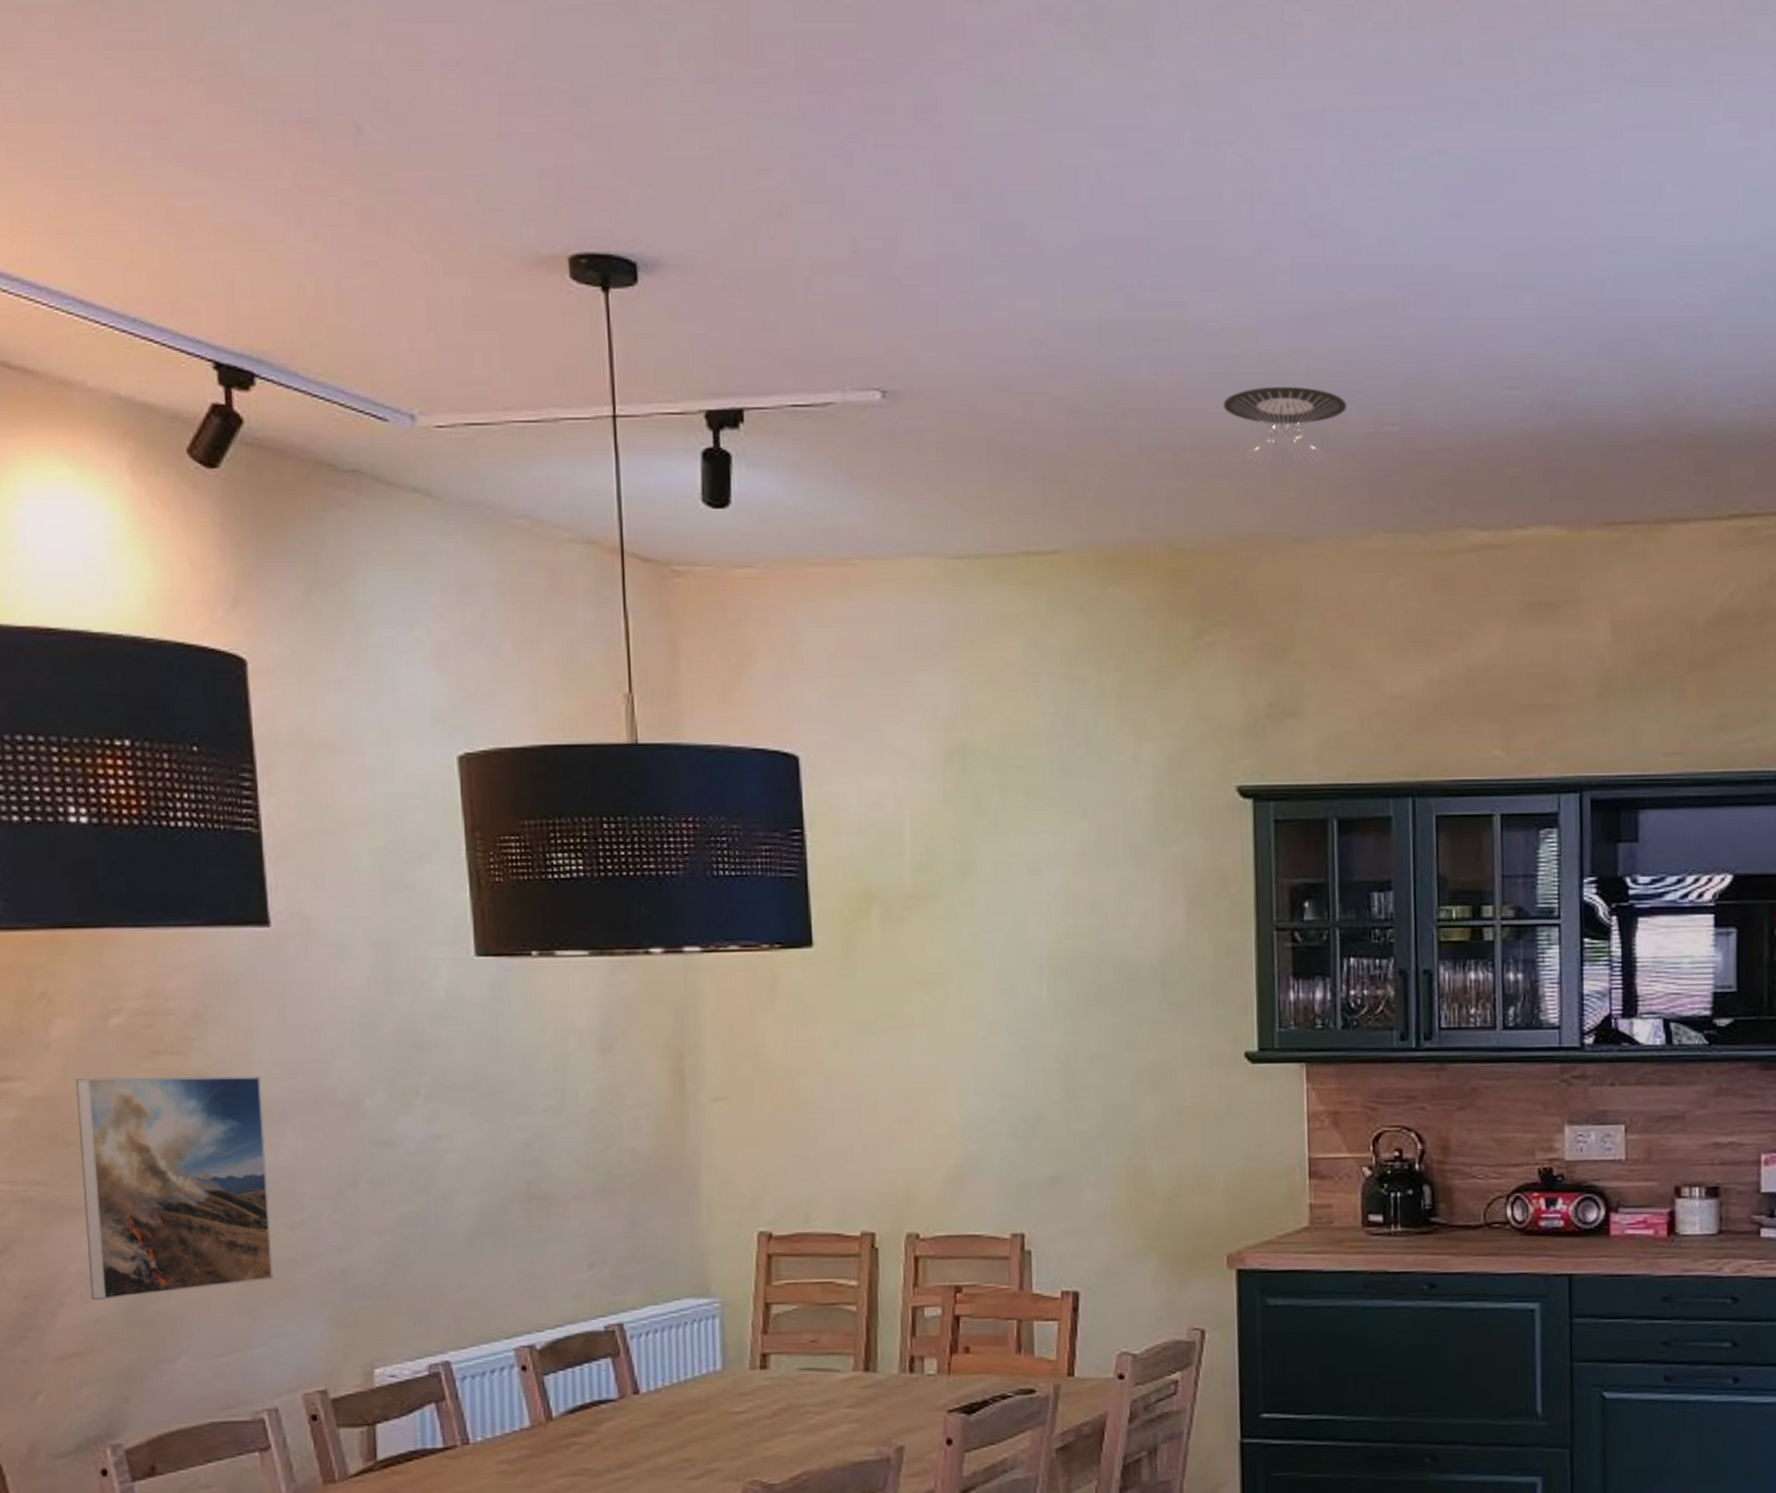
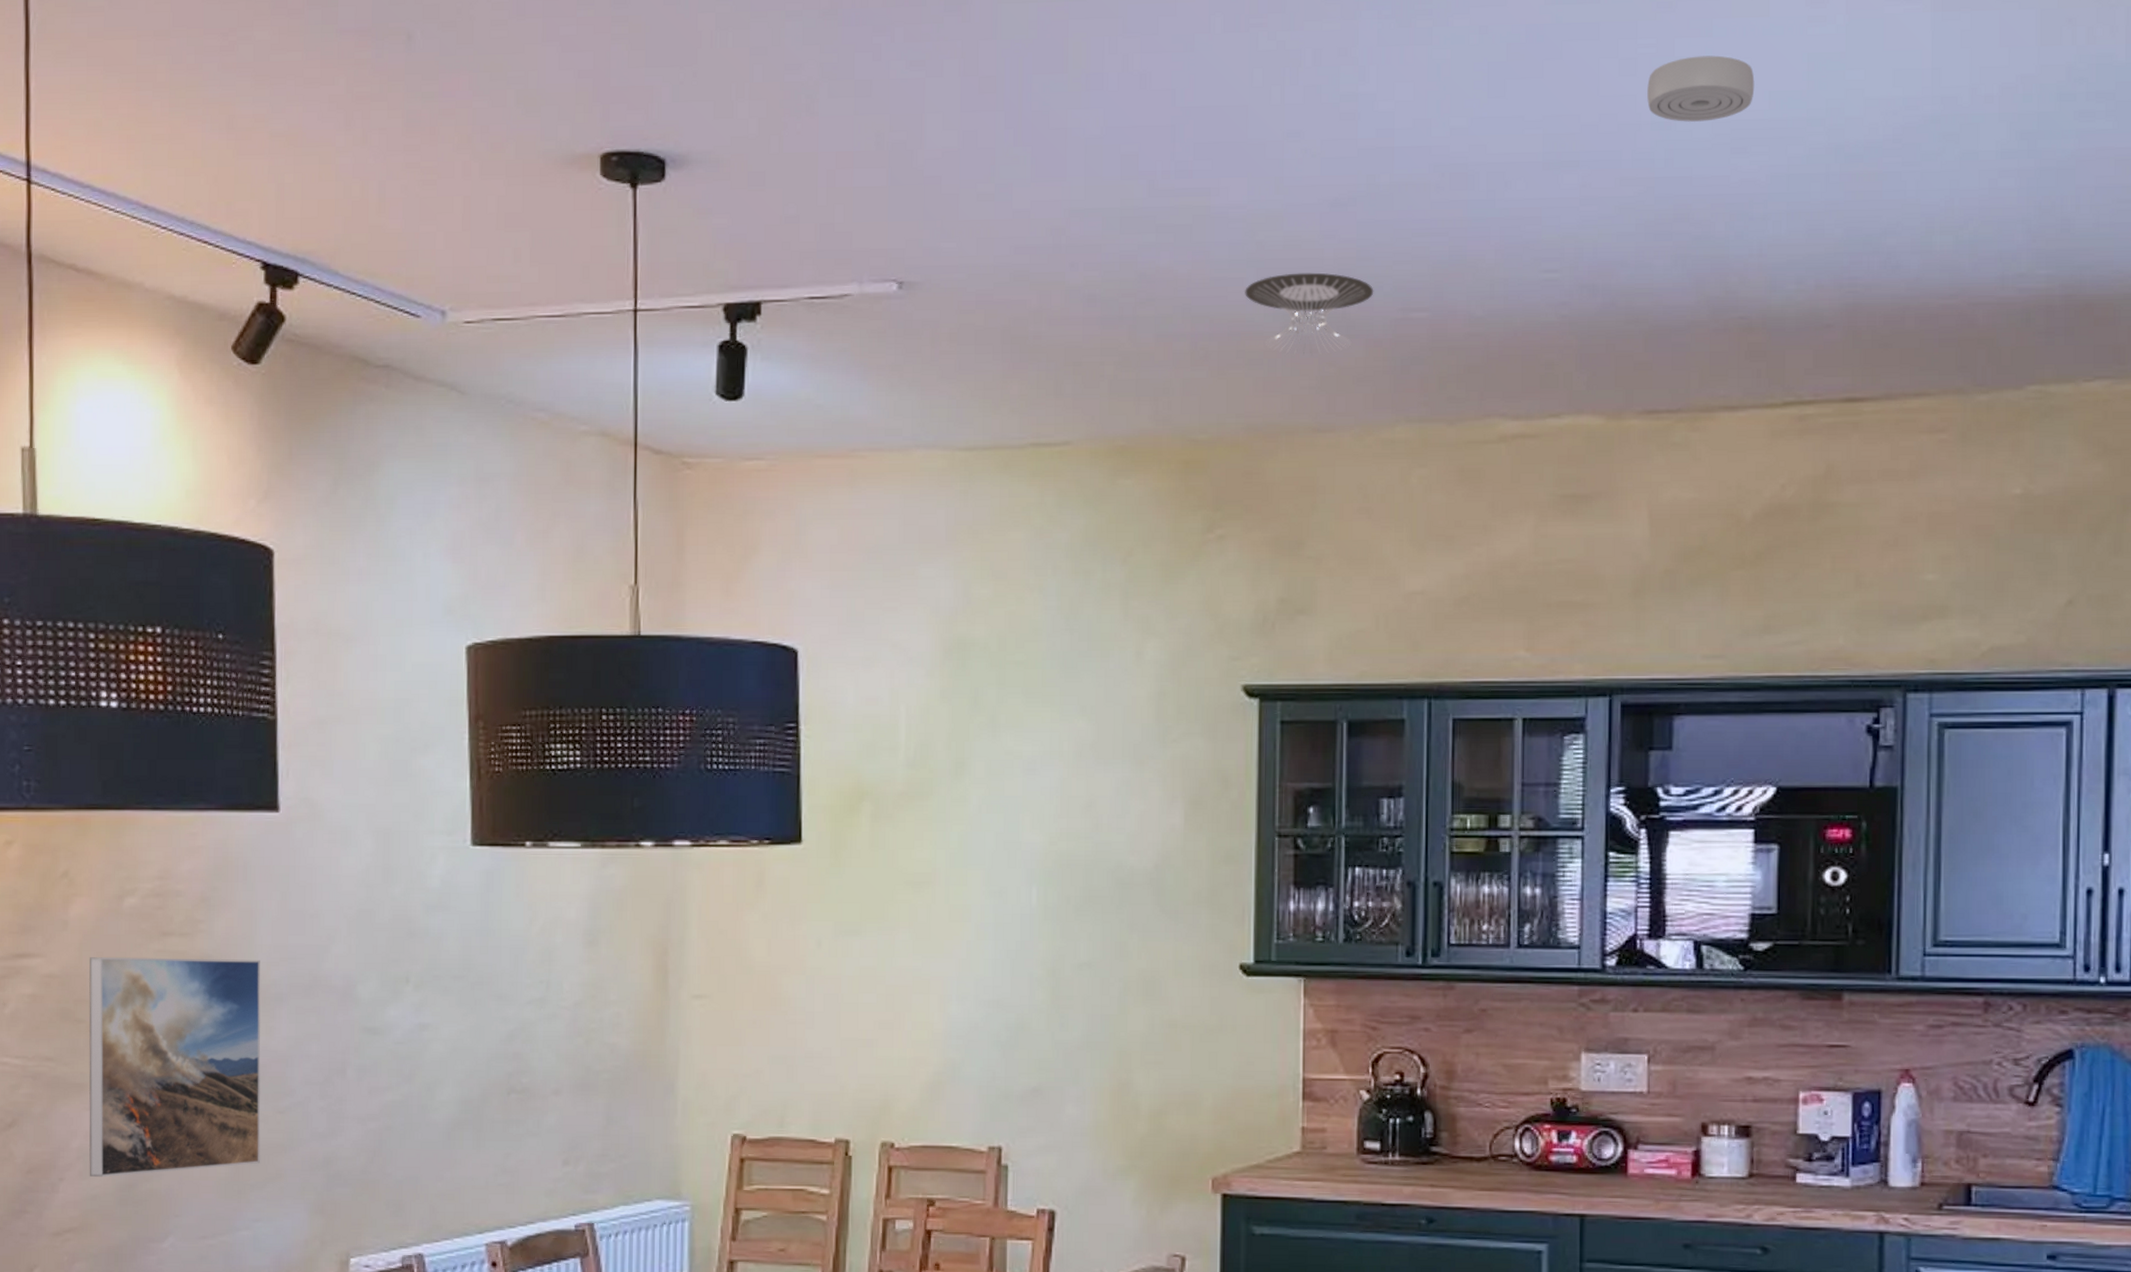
smoke detector: none [1596,183,1695,246] -> present [1647,55,1755,122]

